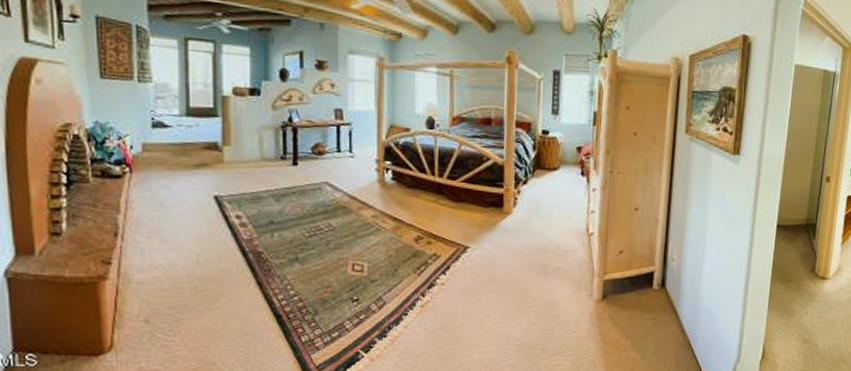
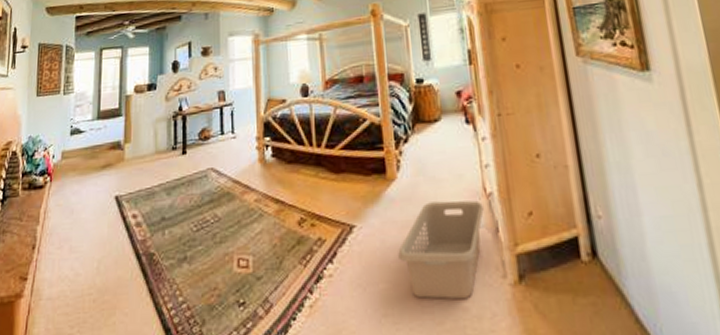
laundry basket: none [505,235,584,309] -> present [398,200,484,300]

